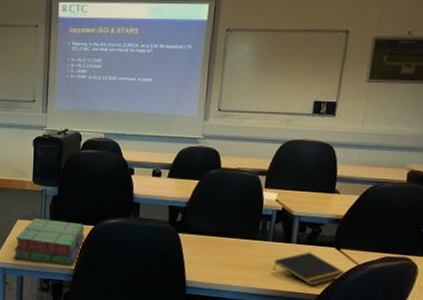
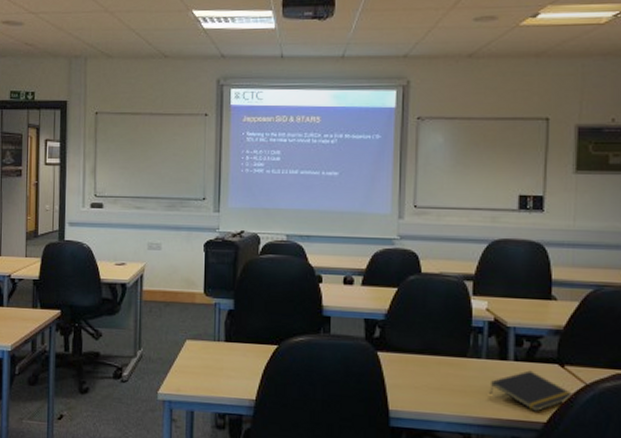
stack of books: present [13,218,85,266] -> none [181,338,268,396]

